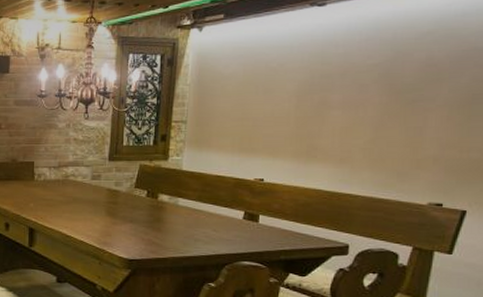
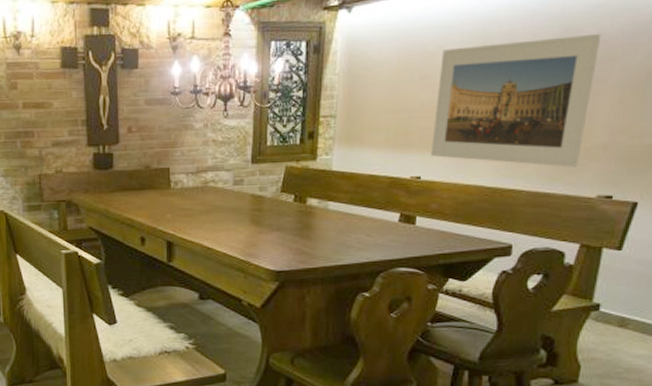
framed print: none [273,57,430,176] -> present [430,33,601,167]

